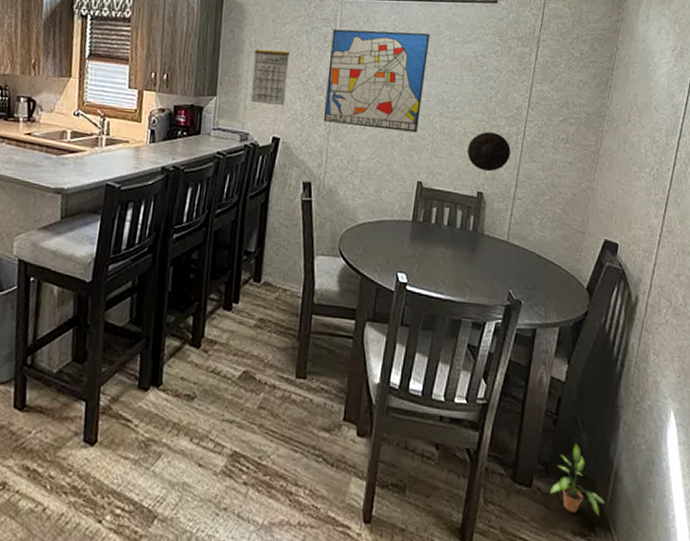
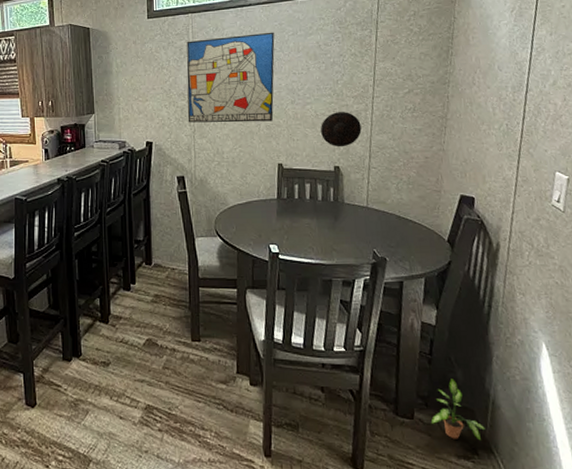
calendar: present [250,48,291,106] -> none [122,66,153,115]

